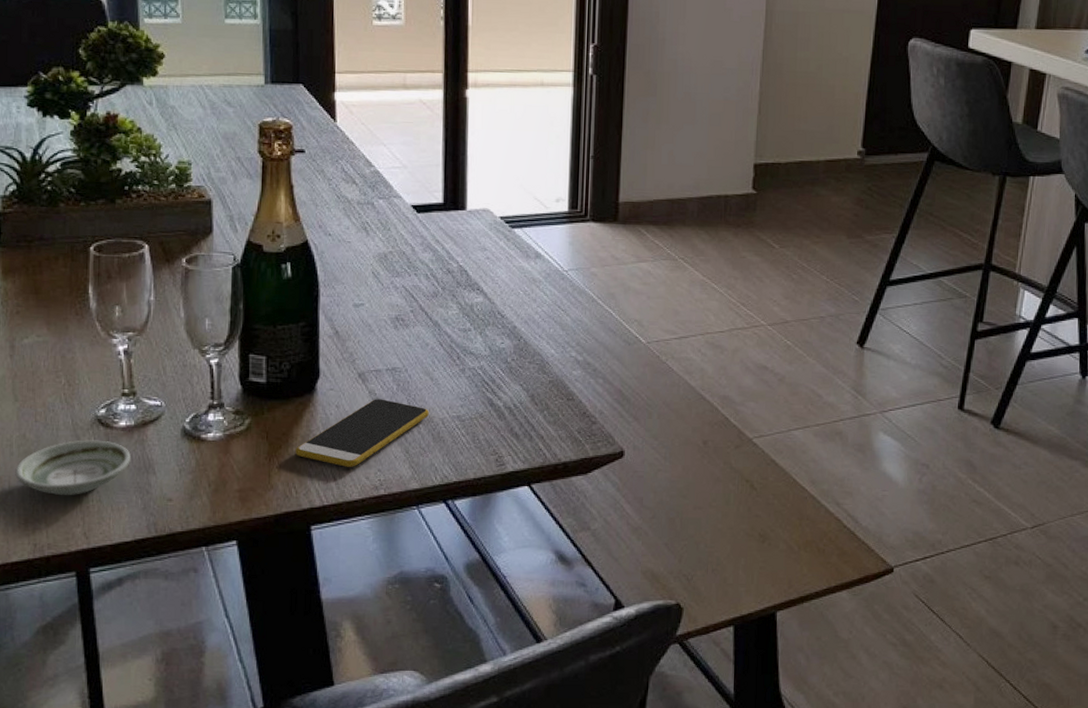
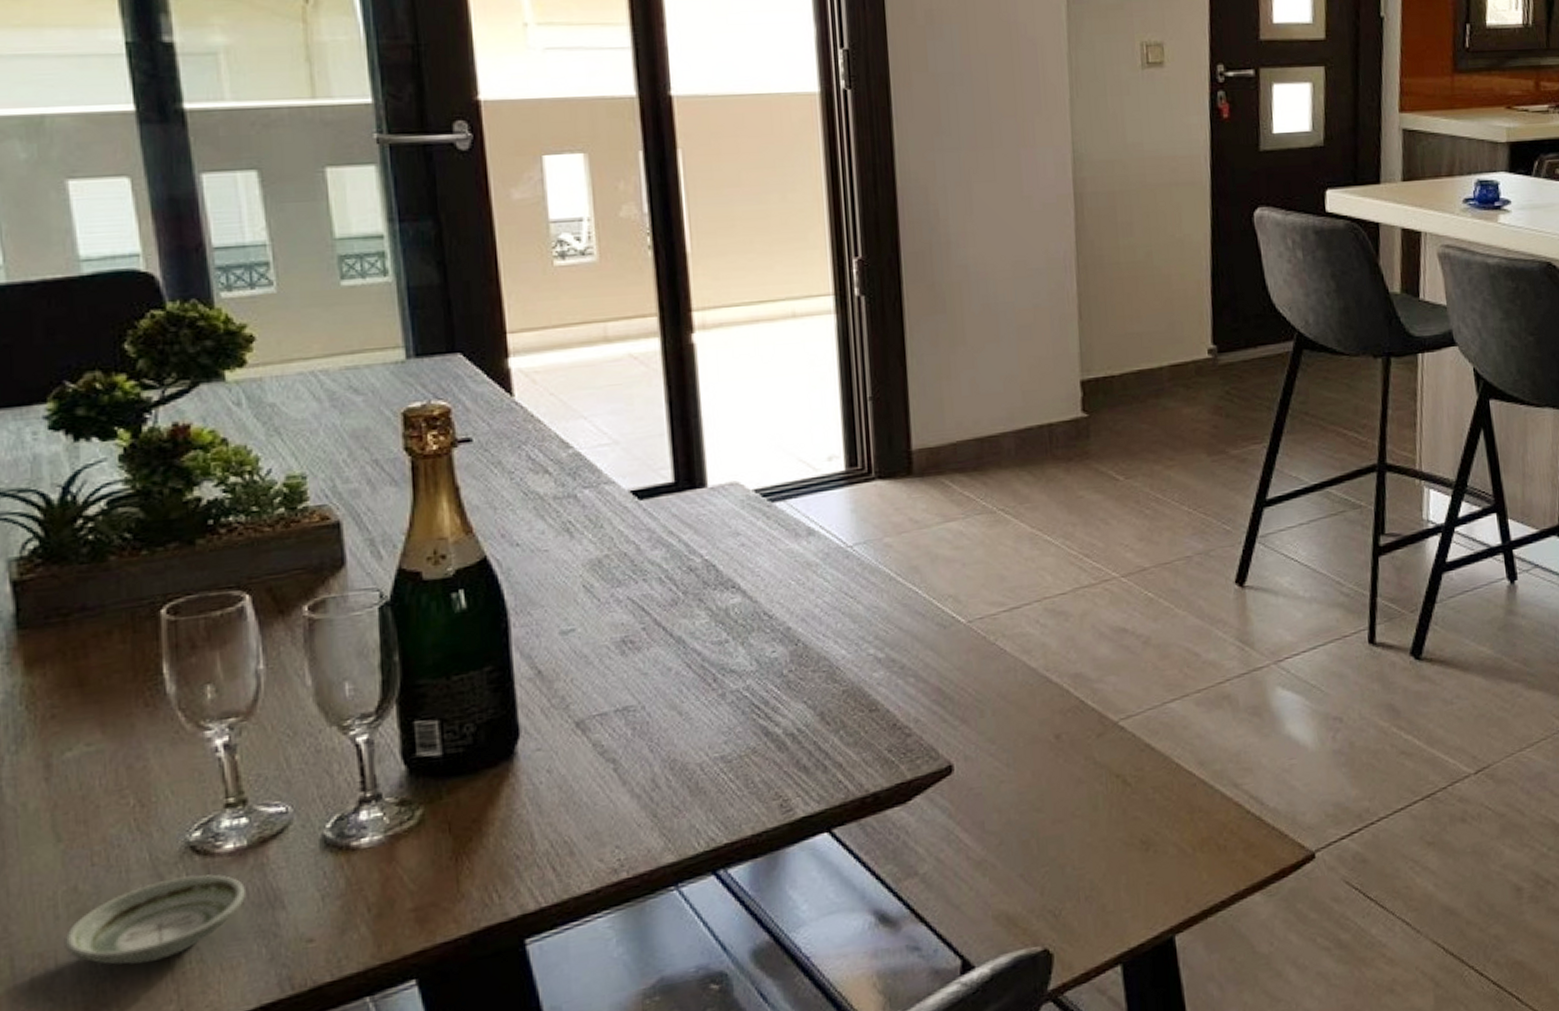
smartphone: present [296,399,429,467] -> none [493,750,681,851]

